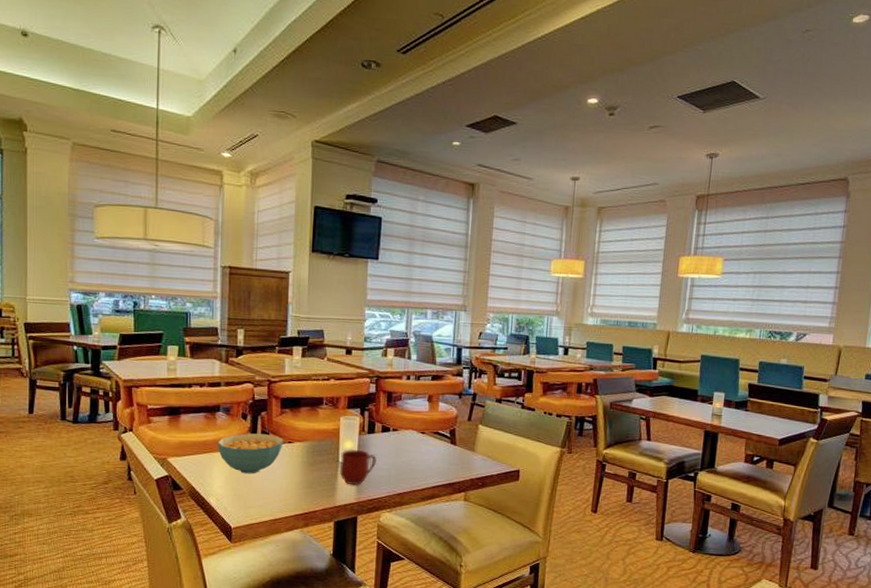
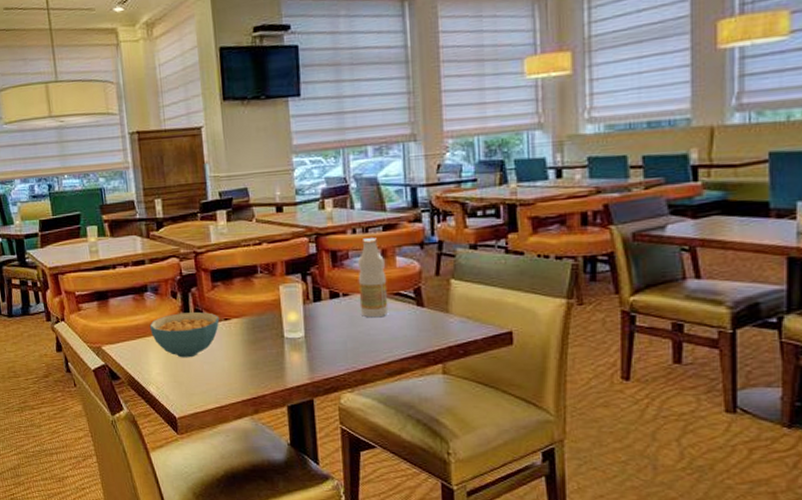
mug: present [339,449,376,485] -> none [285,321,328,362]
fruit juice: none [405,385,430,451] -> present [358,238,389,318]

